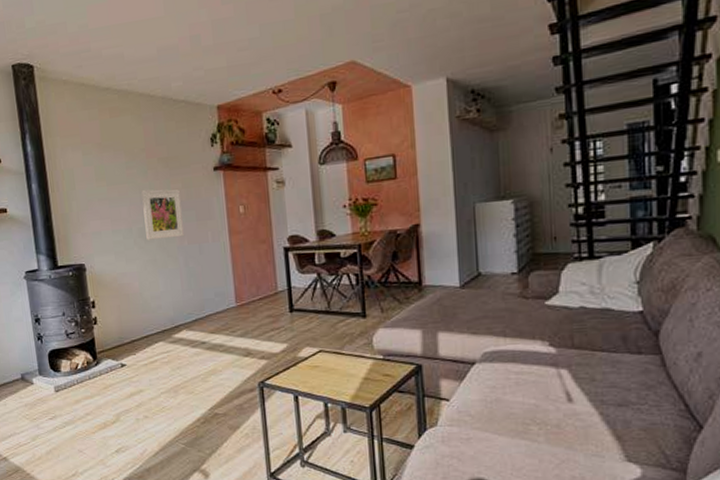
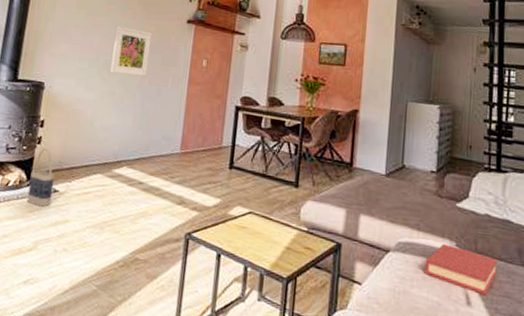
bag: none [95,327,122,382] -> present [26,148,55,207]
hardback book: none [516,345,599,390] -> present [424,243,497,296]

